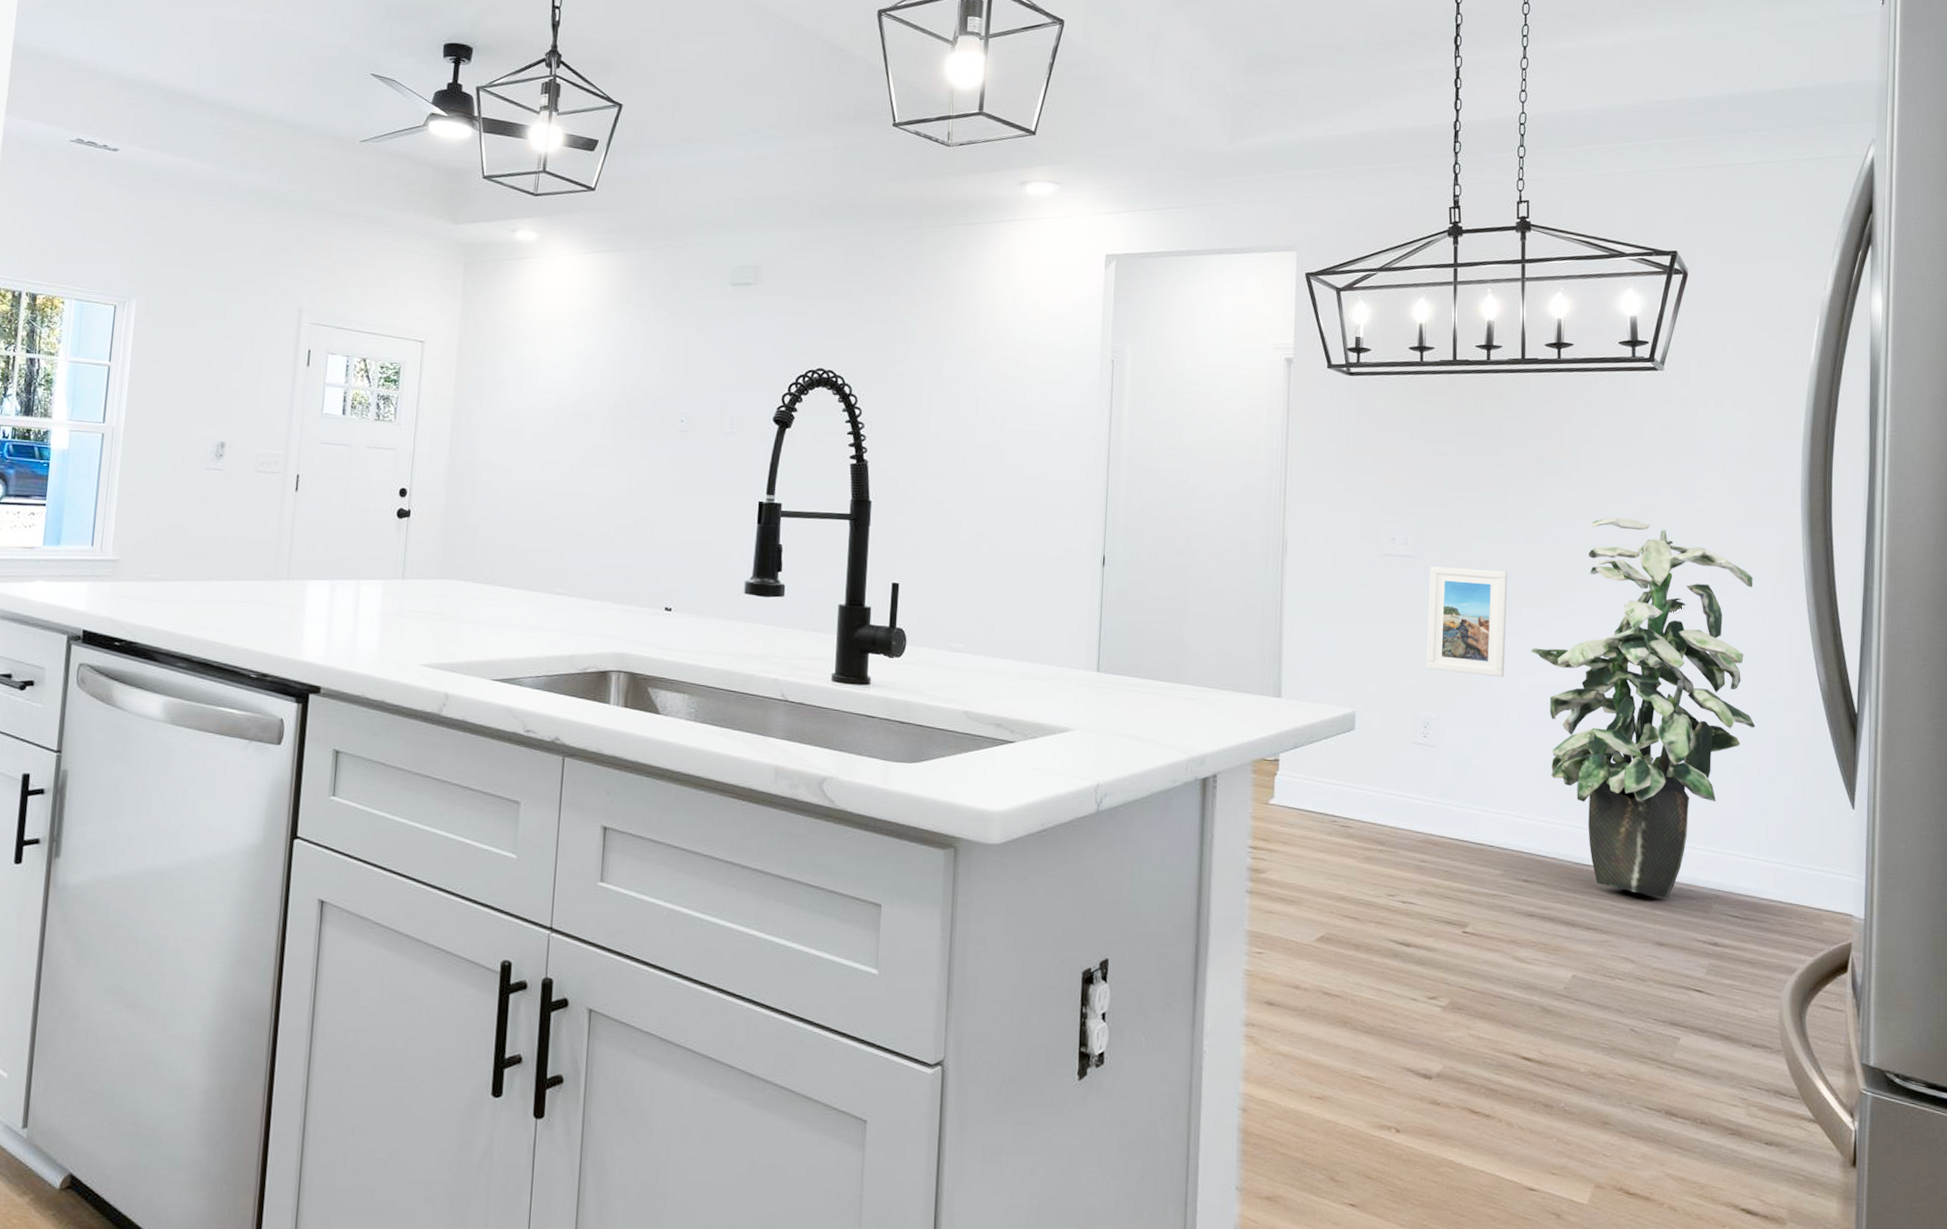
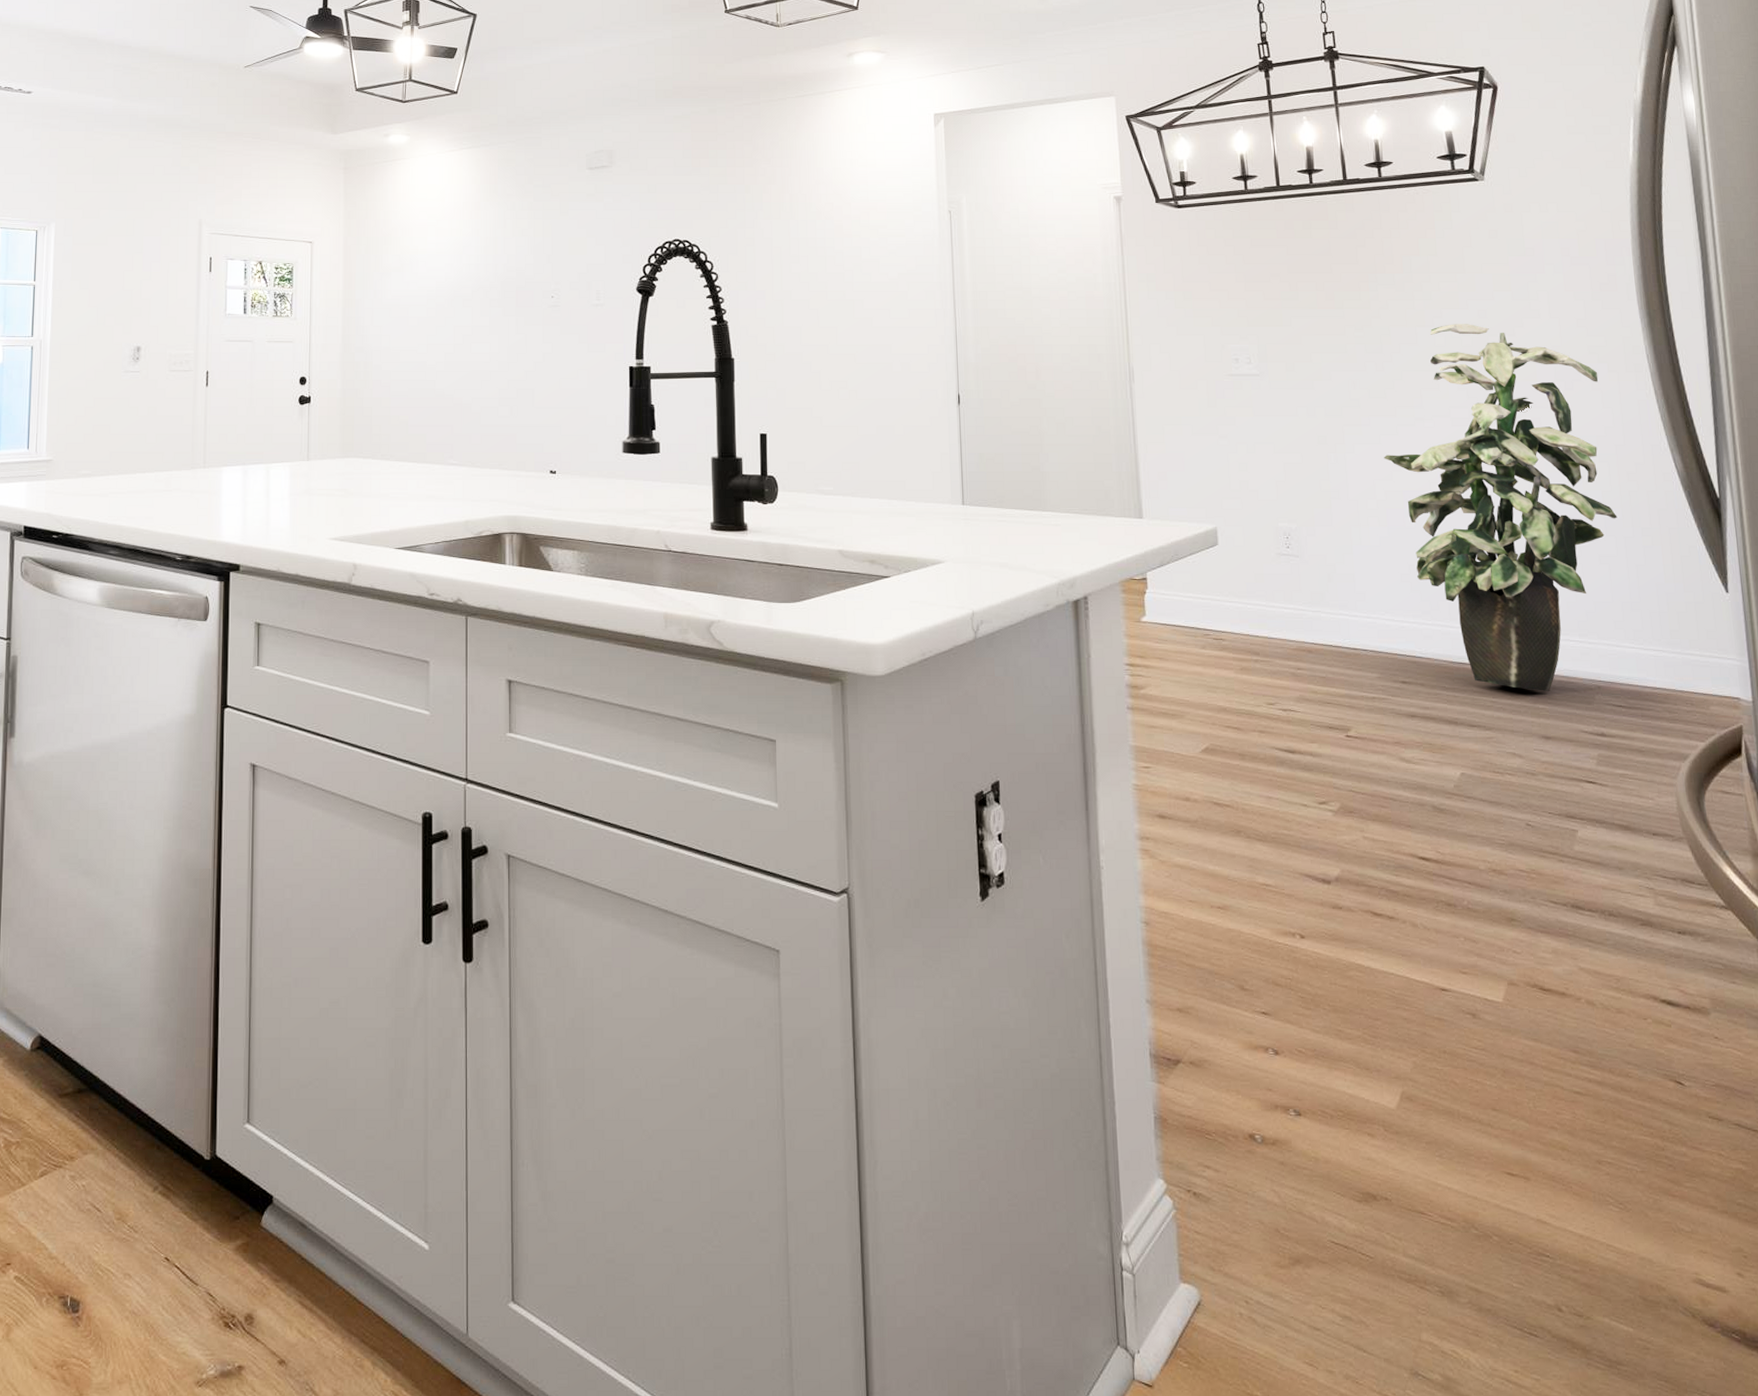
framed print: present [1426,566,1508,678] -> none [1276,383,1359,485]

